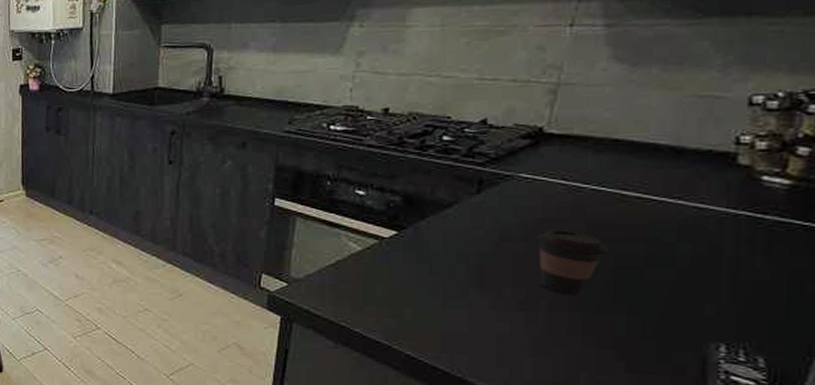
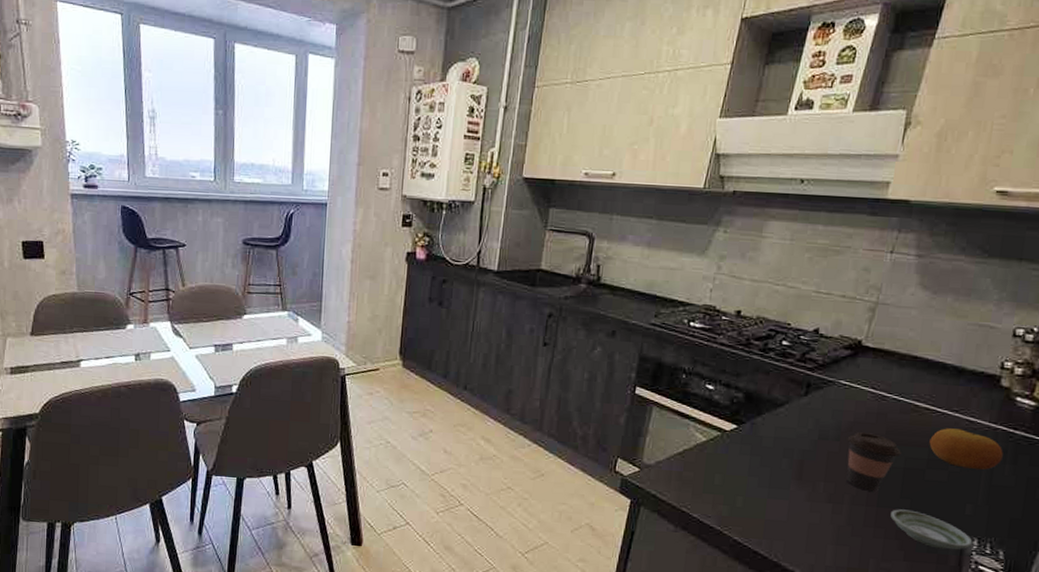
saucer: none [603,314,719,358] -> present [890,509,973,550]
fruit: none [645,218,750,263] -> present [929,428,1003,470]

